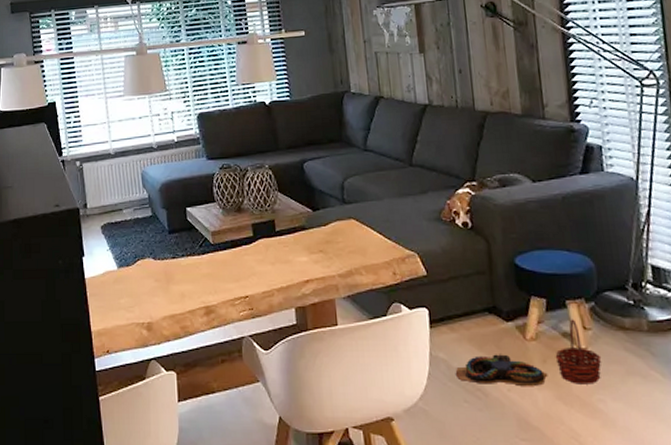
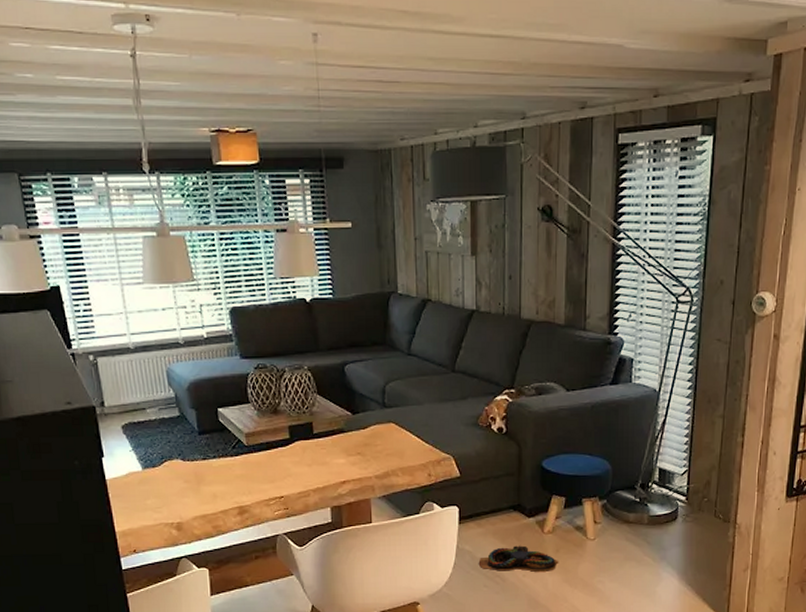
basket: present [555,319,602,384] -> none [567,514,606,569]

